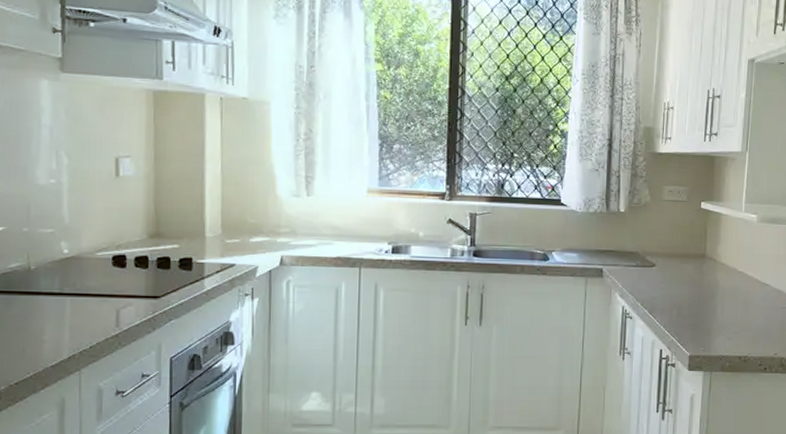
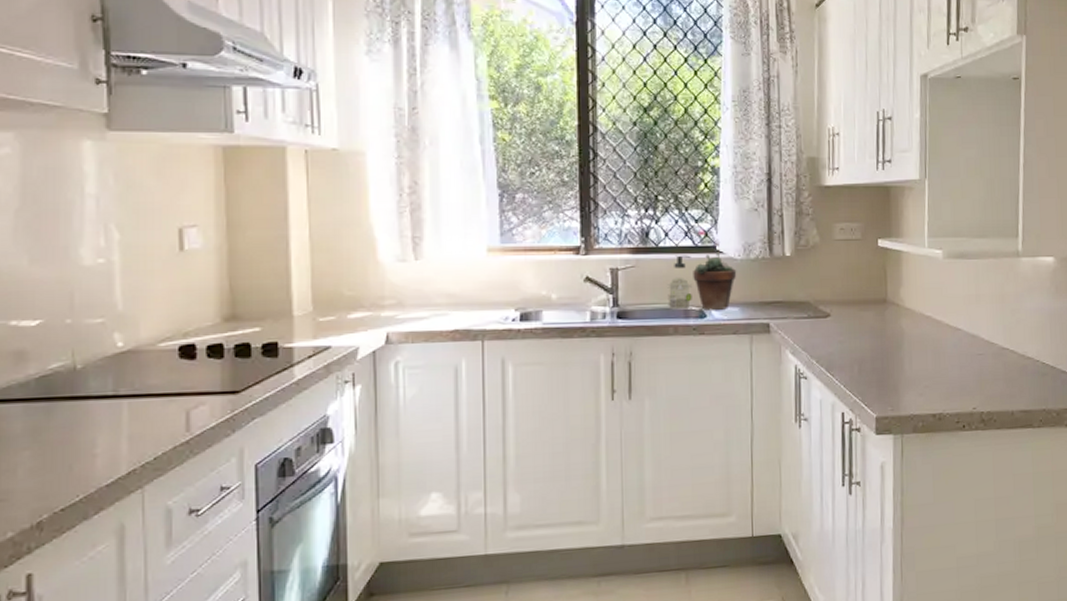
soap dispenser: none [517,205,539,252] -> present [667,255,692,310]
succulent plant: none [540,193,578,255] -> present [693,239,737,310]

